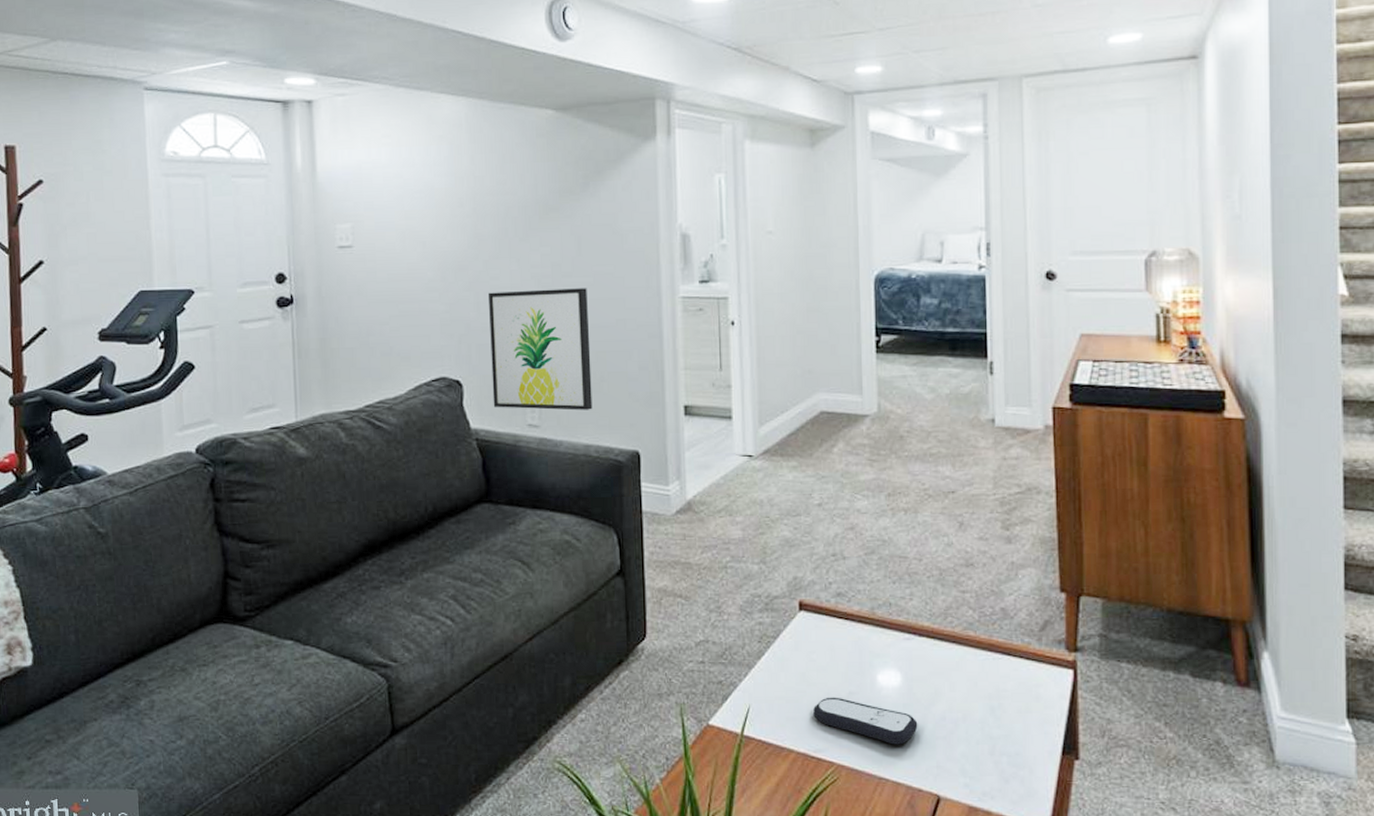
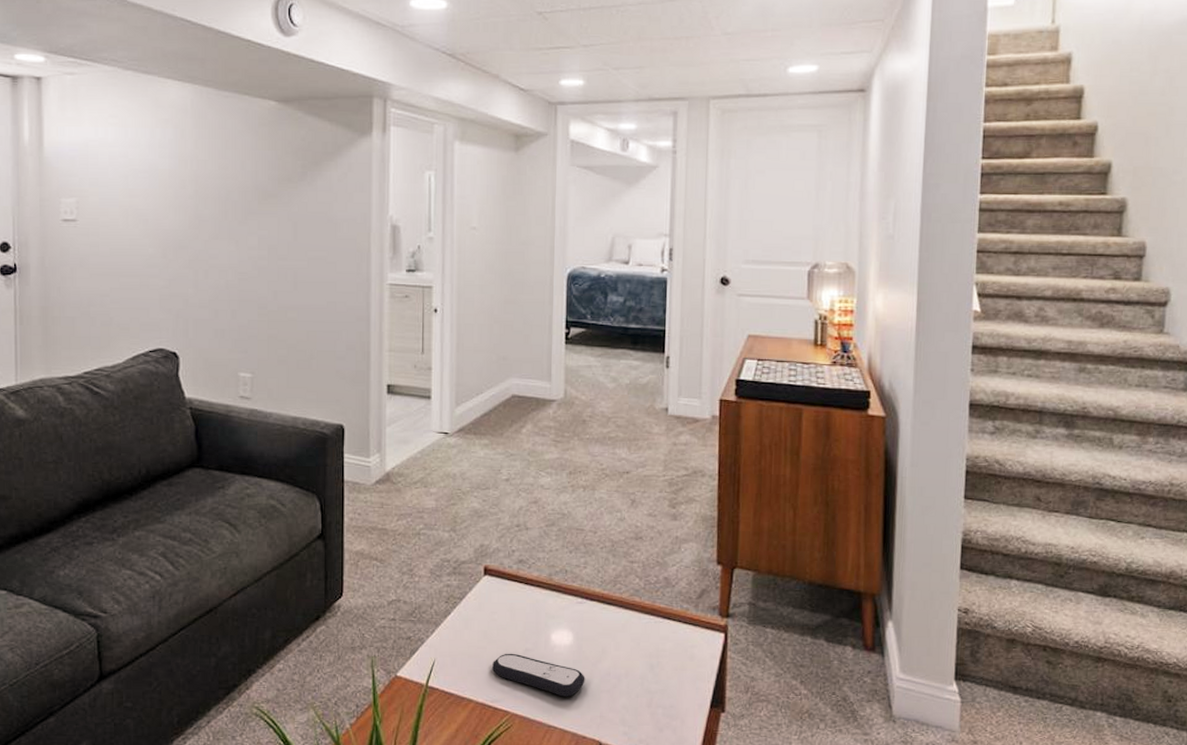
wall art: present [489,288,593,411] -> none [207,270,302,385]

